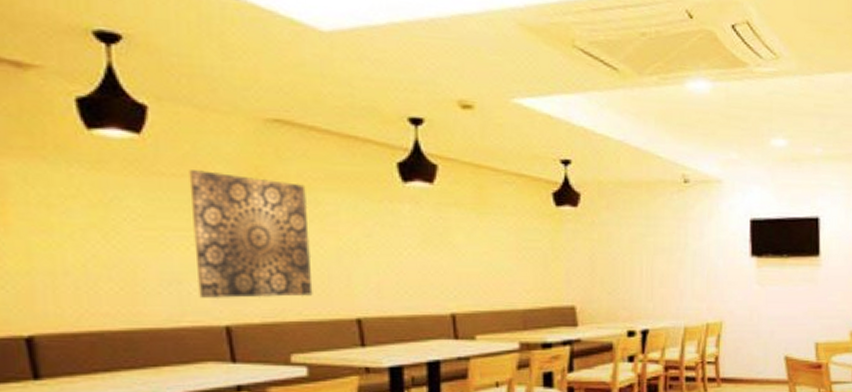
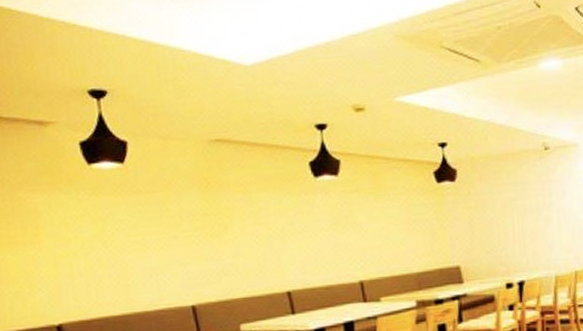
wall art: present [189,170,313,298] -> none [158,185,253,285]

